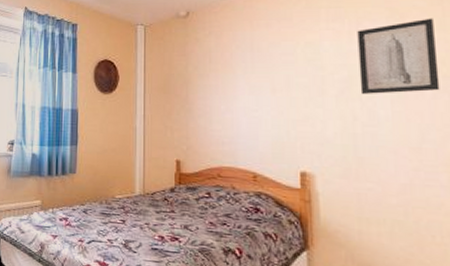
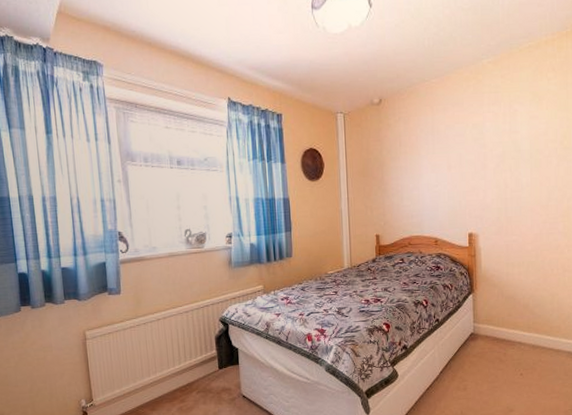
wall art: present [357,18,440,94] -> none [510,100,562,166]

